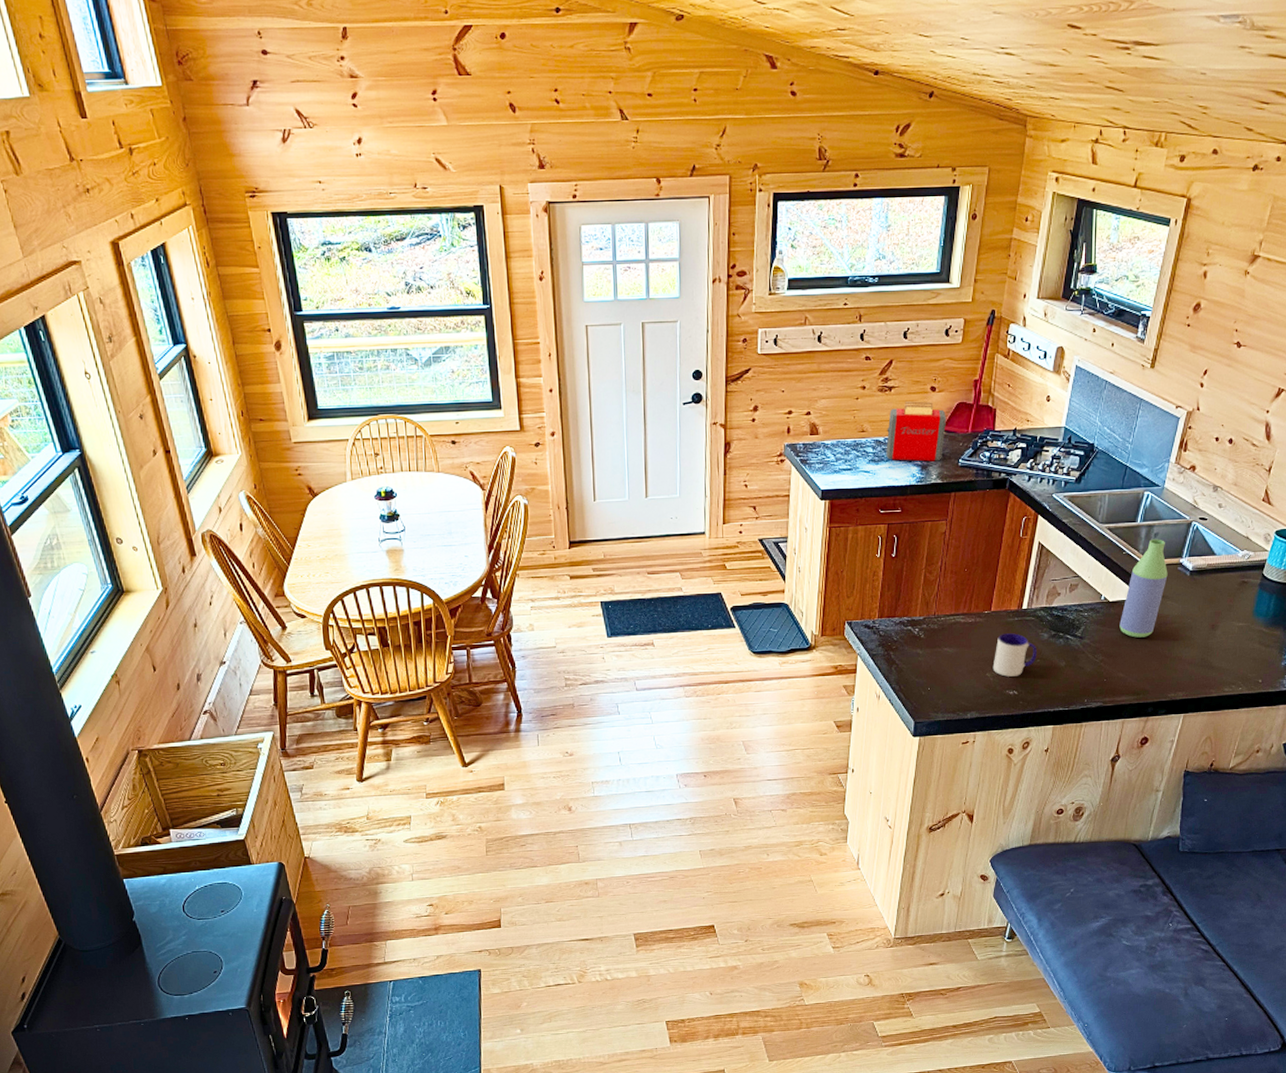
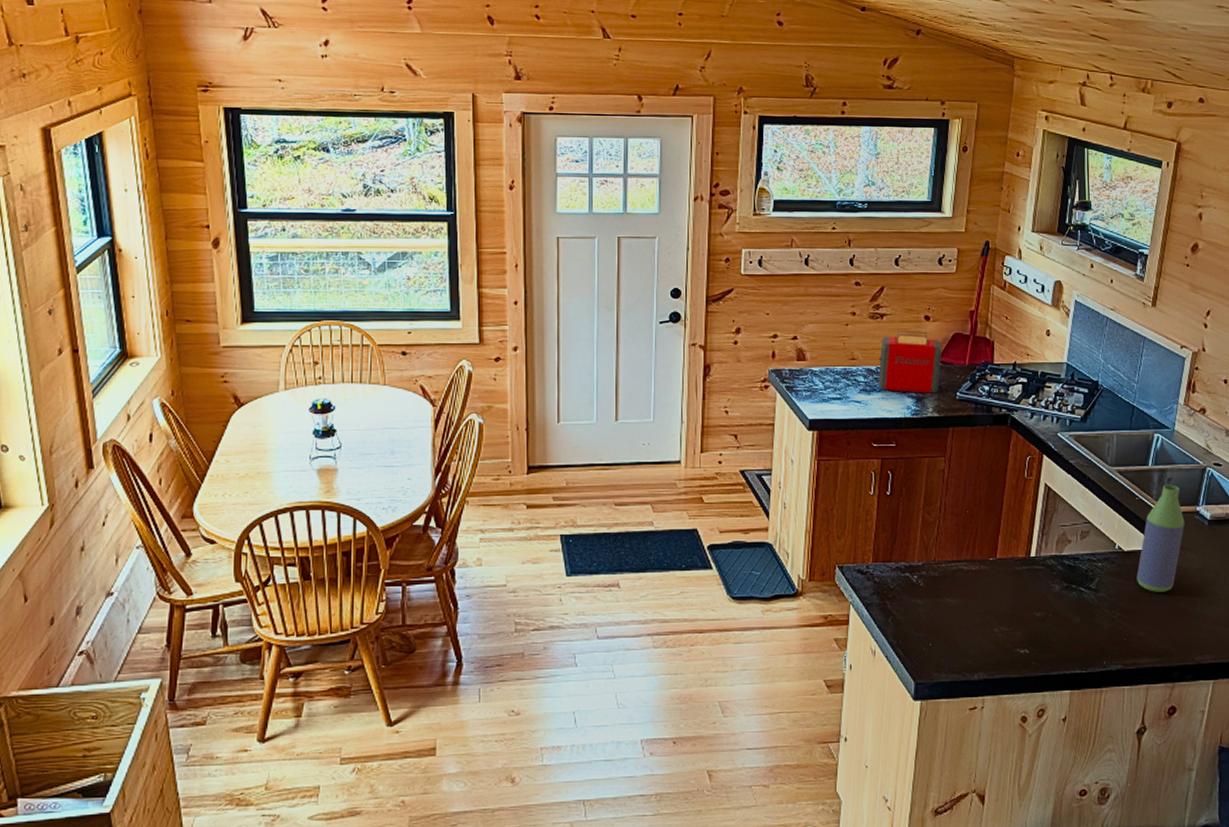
mug: present [993,633,1038,677] -> none [1000,584,1049,633]

